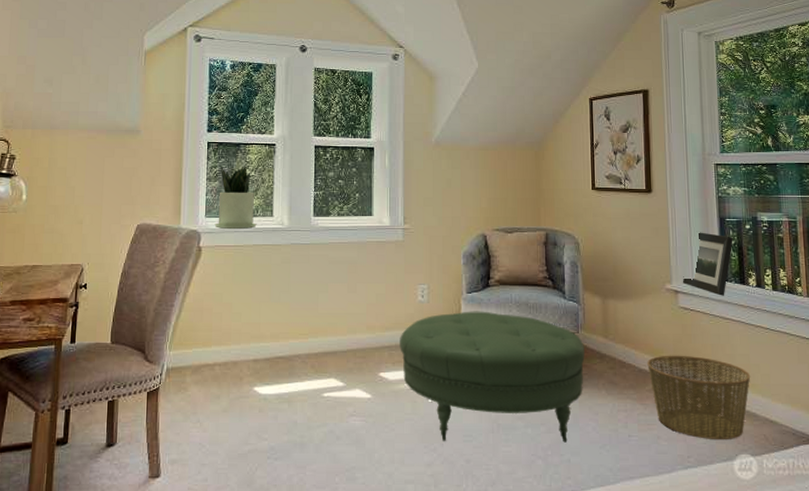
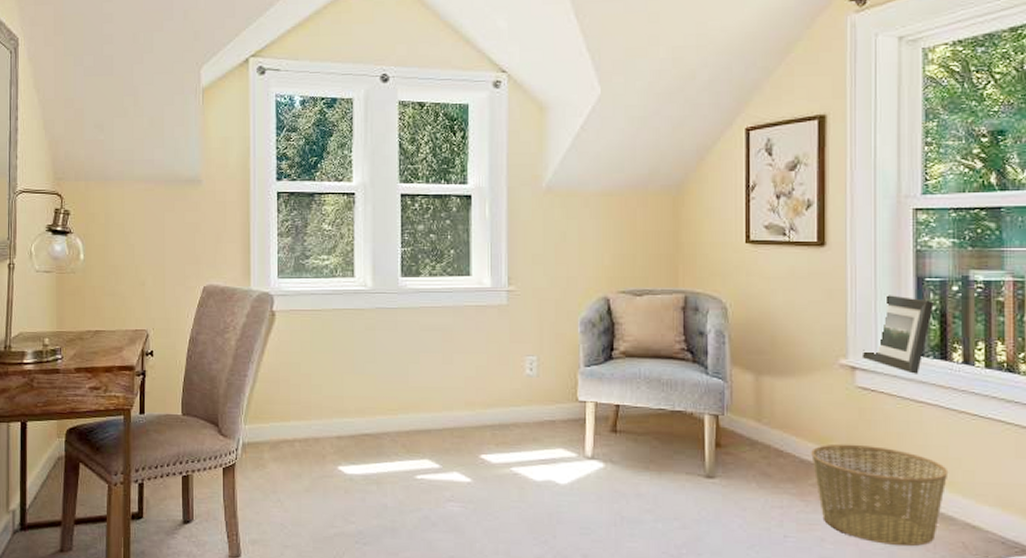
planter: present [214,166,257,230] -> none [288,219,336,292]
ottoman: present [400,311,585,443] -> none [504,387,731,541]

